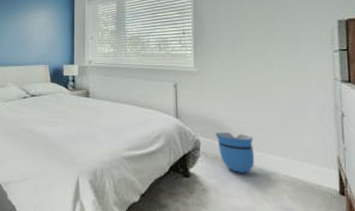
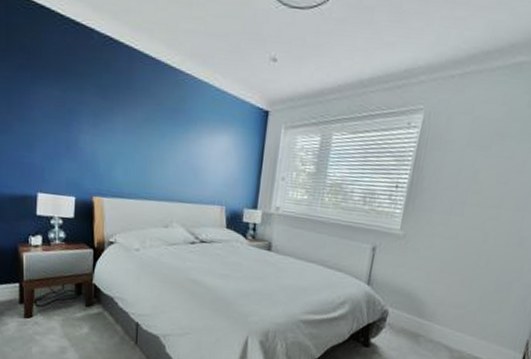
sun visor: present [215,132,255,173] -> none [406,304,446,349]

